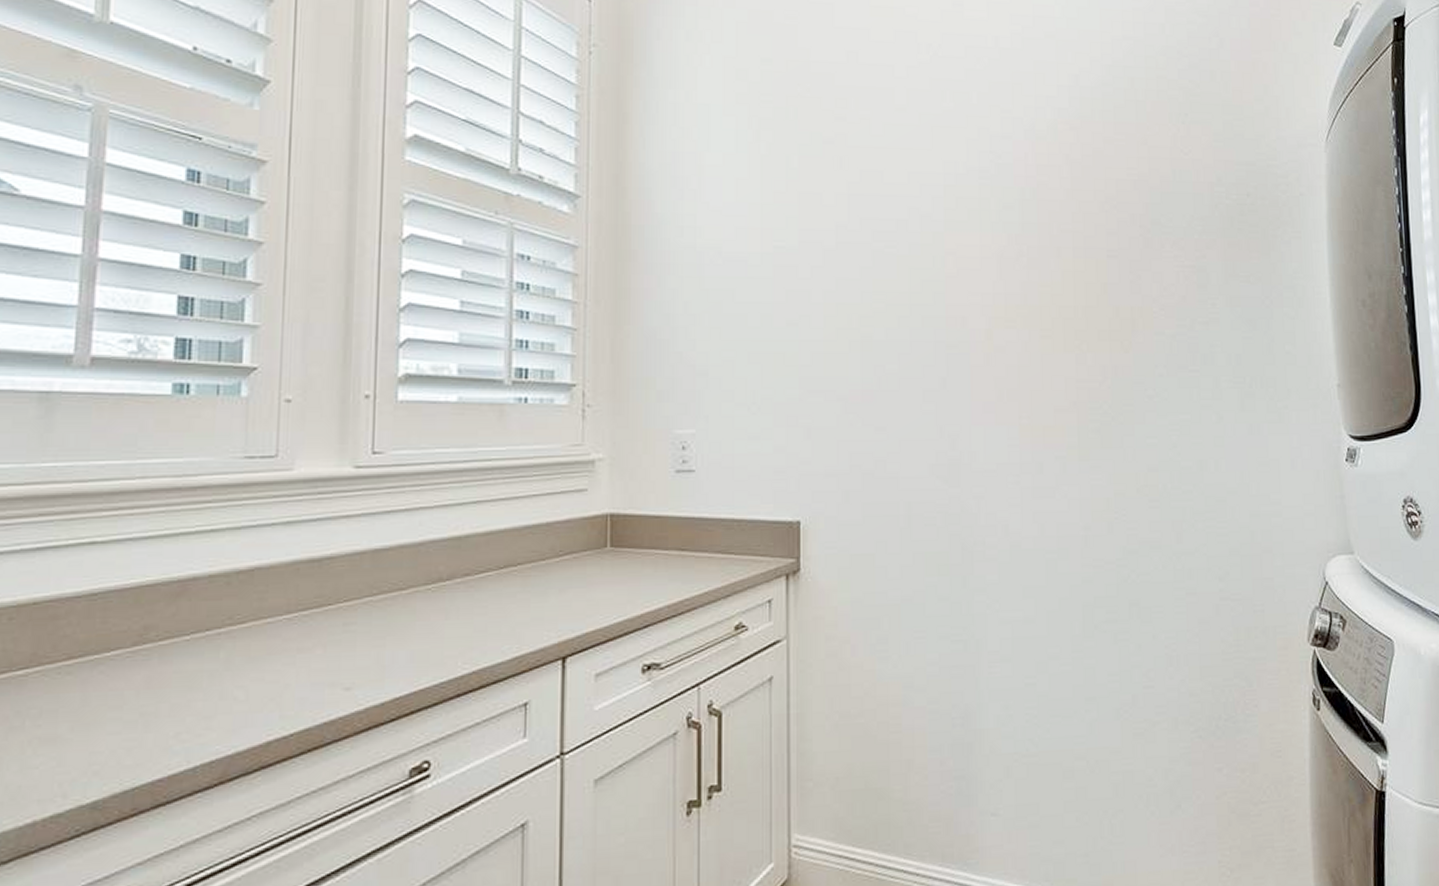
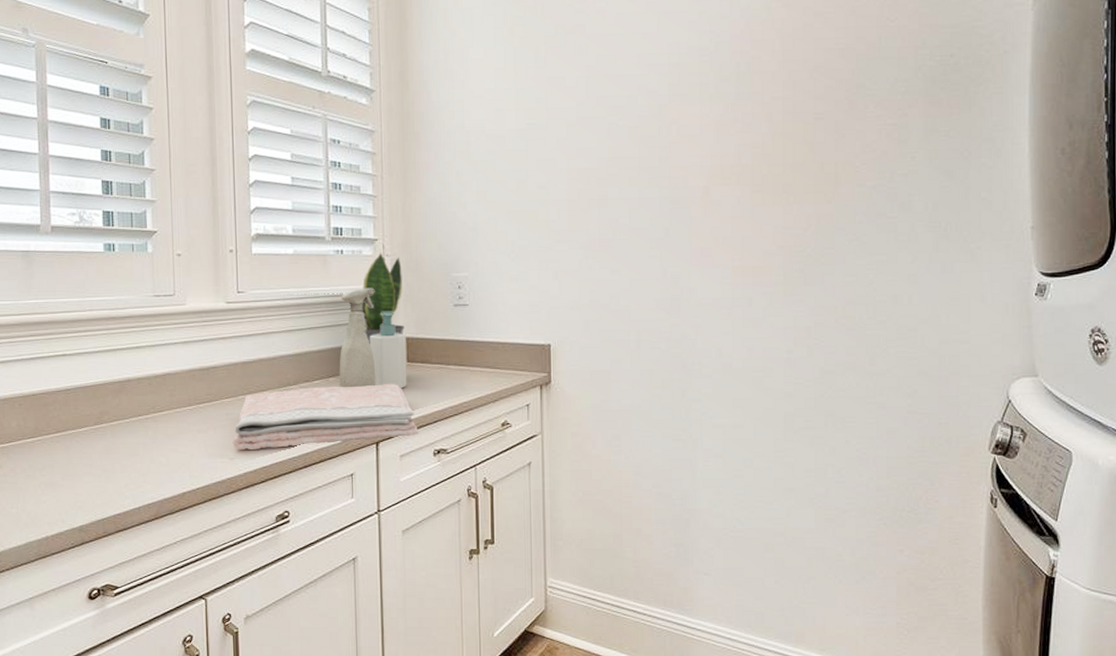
towel: none [350,575,622,675] -> present [232,383,418,450]
spray bottle: none [513,449,568,584] -> present [339,289,376,388]
potted plant: none [527,401,608,524] -> present [346,252,405,345]
soap bottle: none [558,480,610,583] -> present [369,312,407,389]

